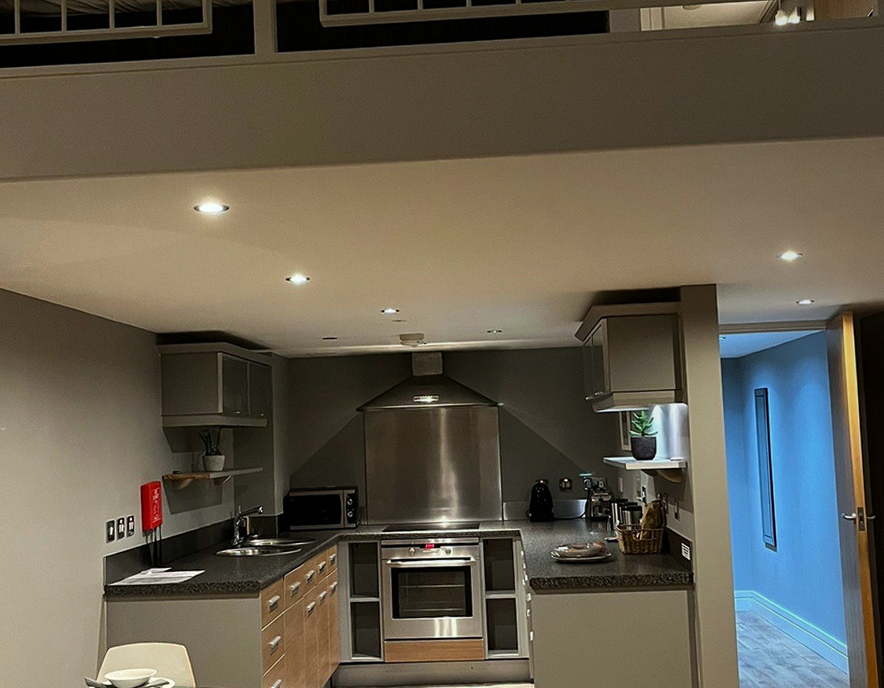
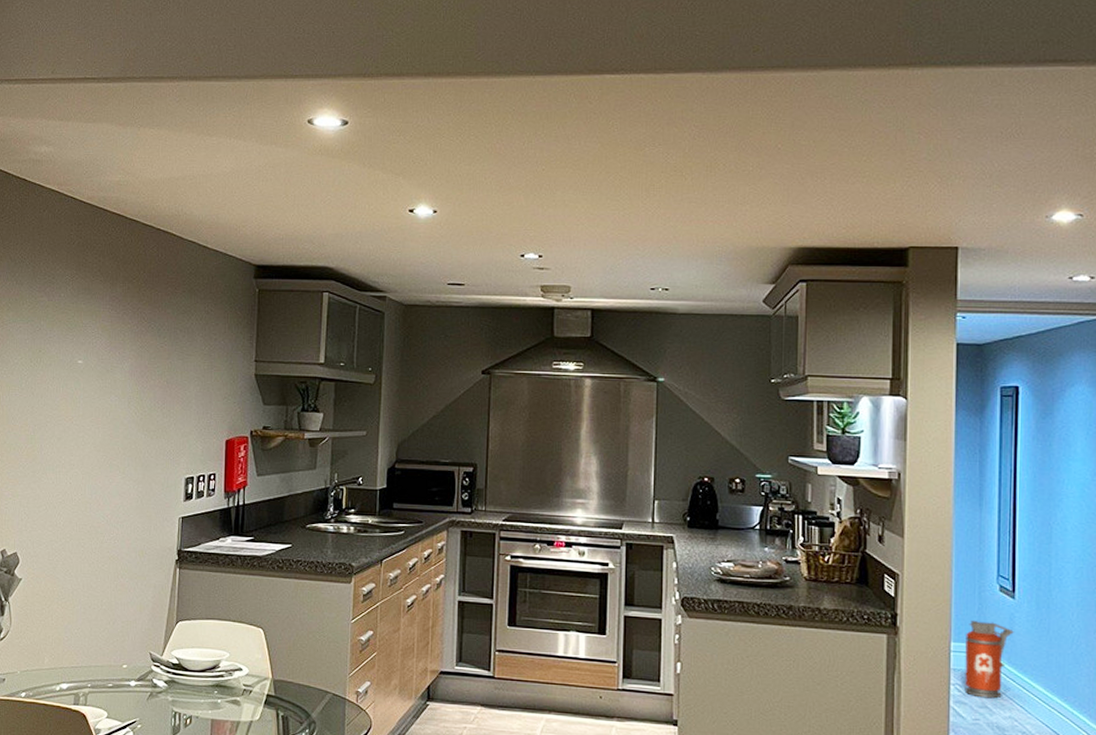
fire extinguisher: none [744,571,778,631] -> present [964,620,1014,699]

